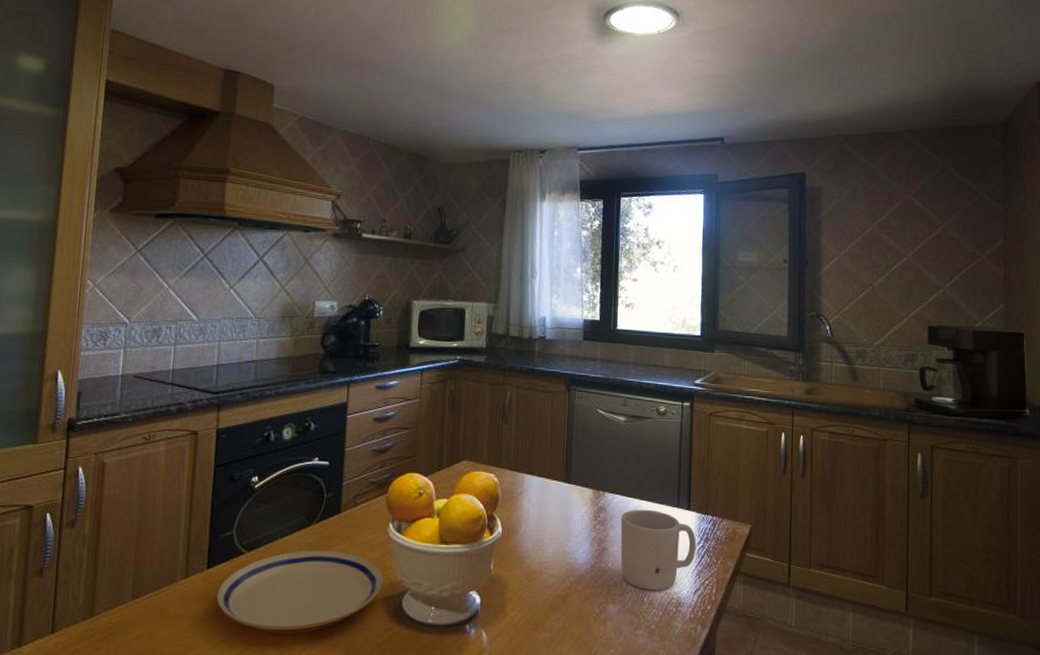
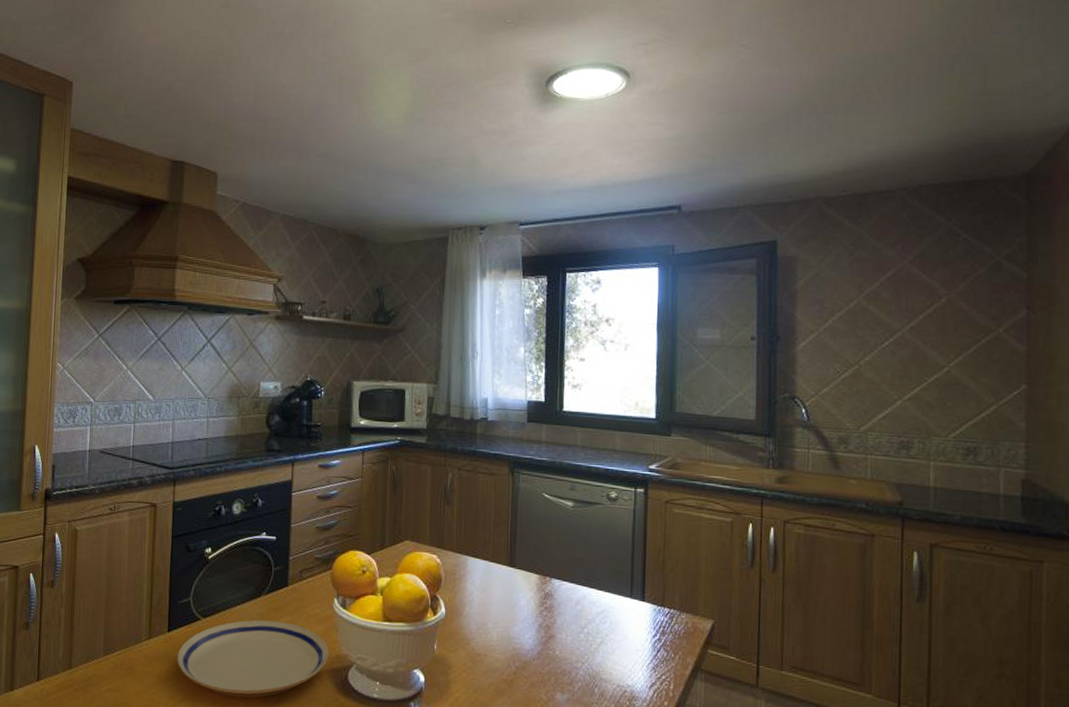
mug: present [620,509,697,591] -> none [568,597,652,683]
coffee maker: present [914,324,1029,419] -> none [909,408,1059,517]

